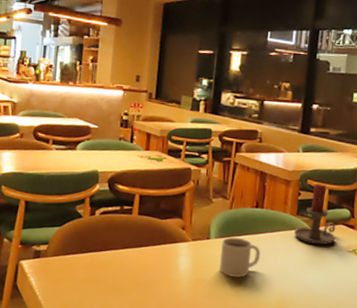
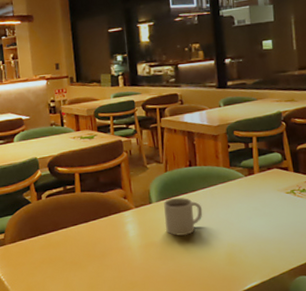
candle holder: present [294,184,336,246] -> none [230,133,272,192]

